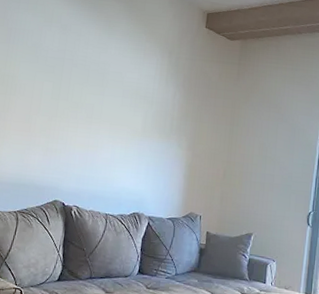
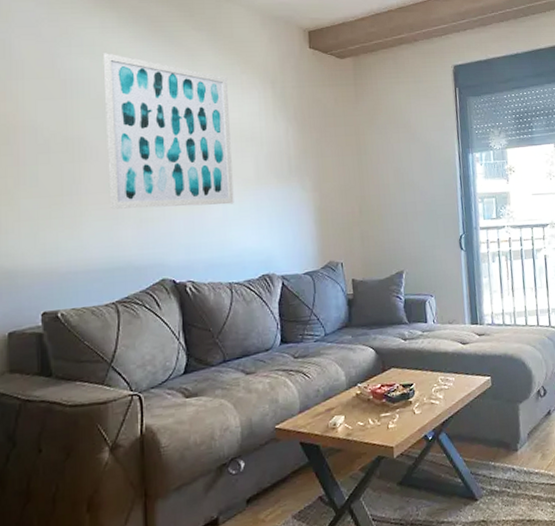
wall art: none [27,11,135,149] -> present [102,53,234,209]

